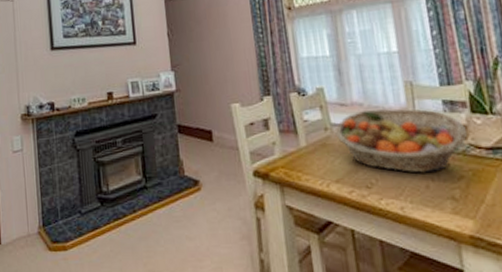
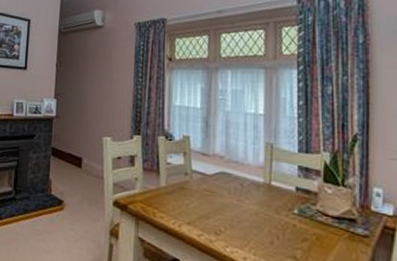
fruit basket: present [335,108,468,173] -> none [194,163,318,231]

